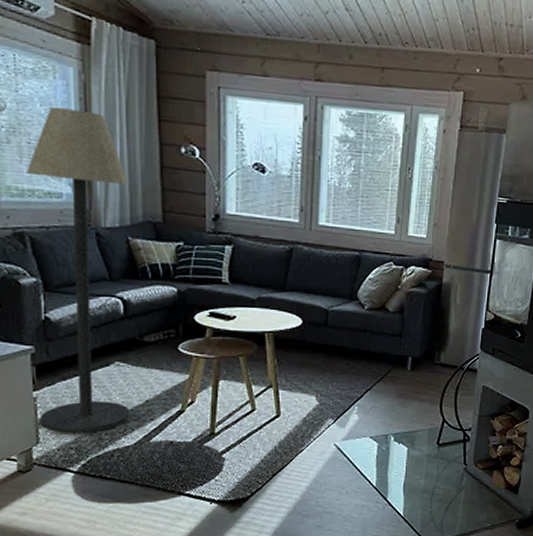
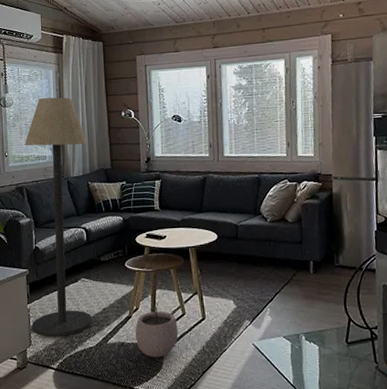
plant pot: none [188,395,245,459] -> present [135,302,178,358]

